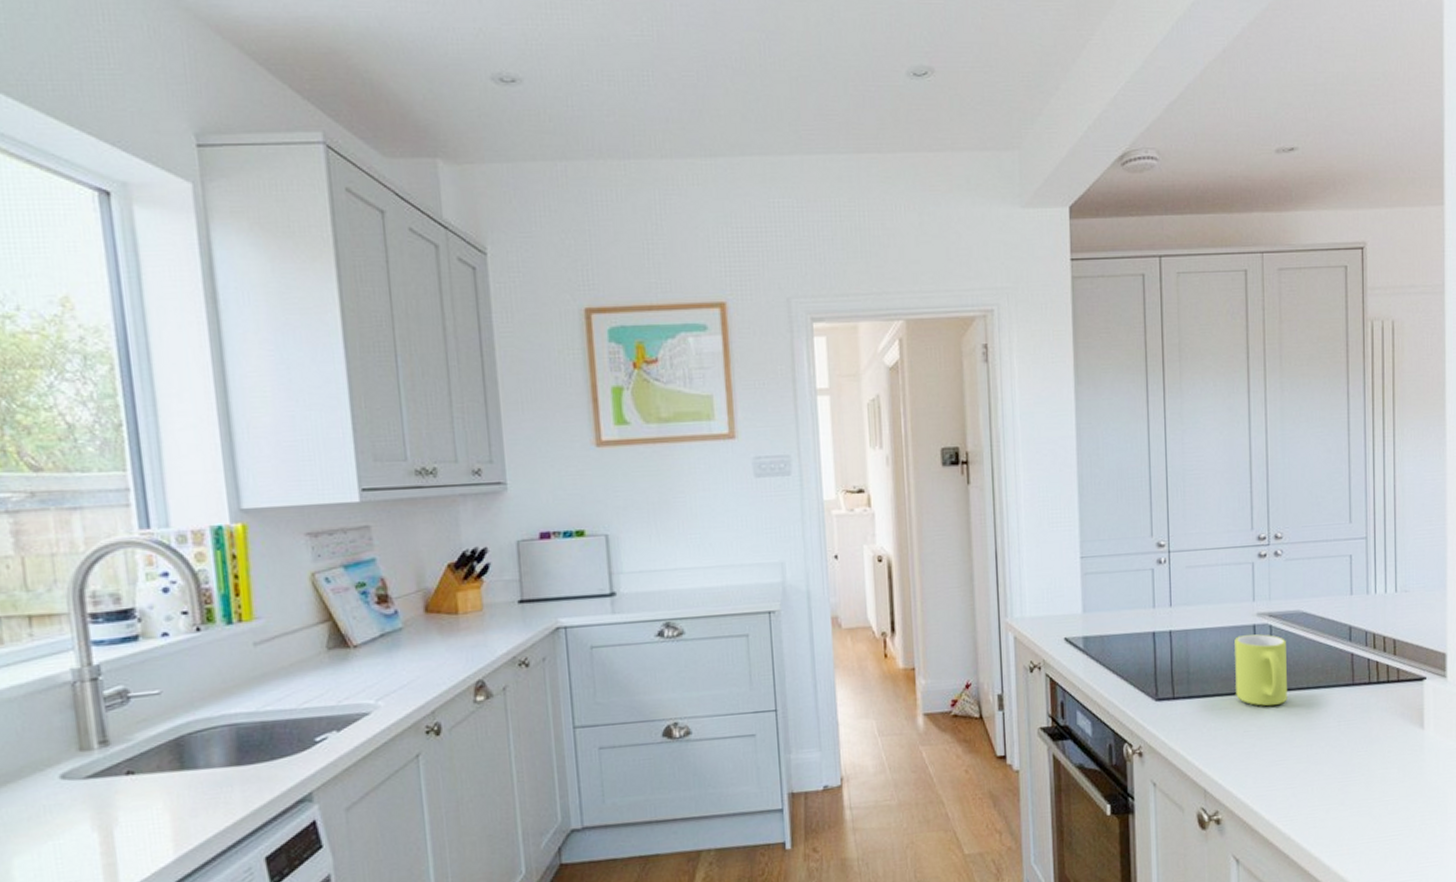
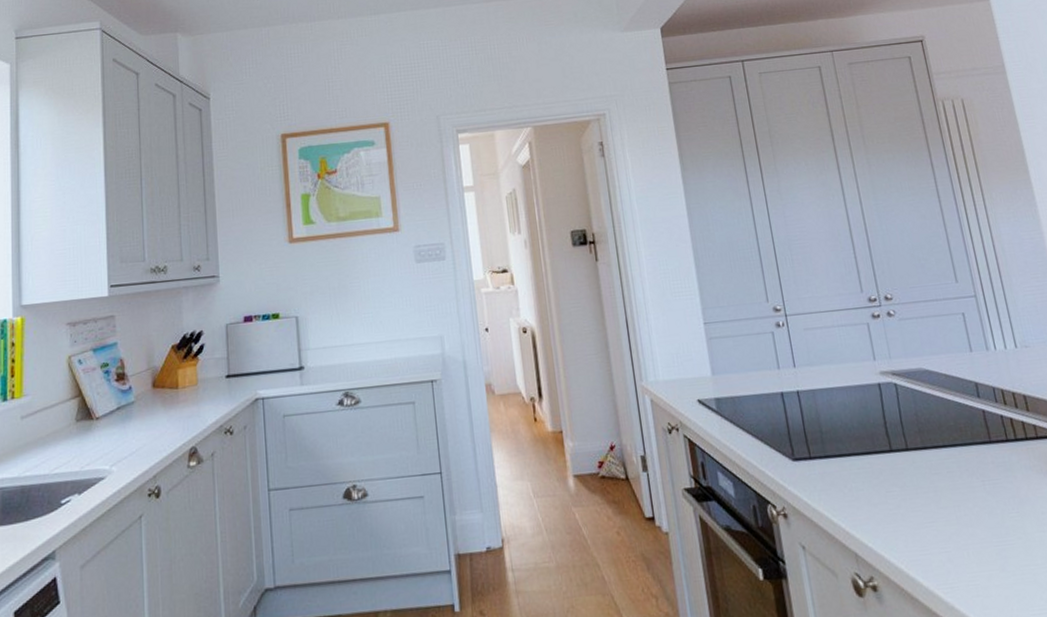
mug: present [1234,634,1287,707] -> none [861,392,925,466]

